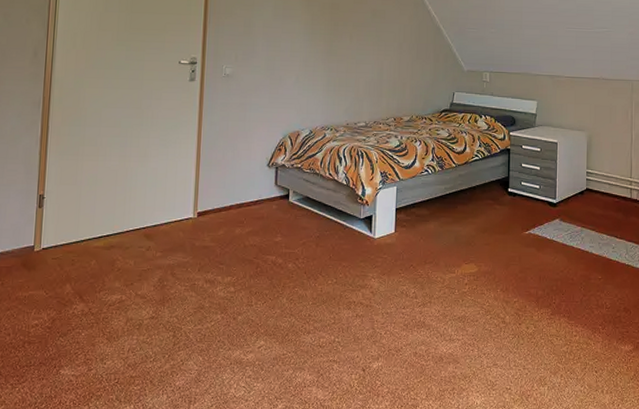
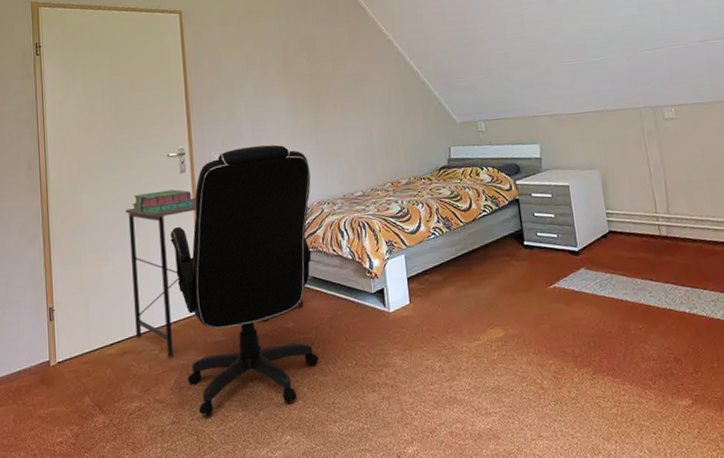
desk: none [125,106,294,256] -> present [125,197,304,358]
stack of books: none [137,95,200,117] -> present [132,189,195,215]
office chair: none [171,65,318,315] -> present [170,144,319,416]

